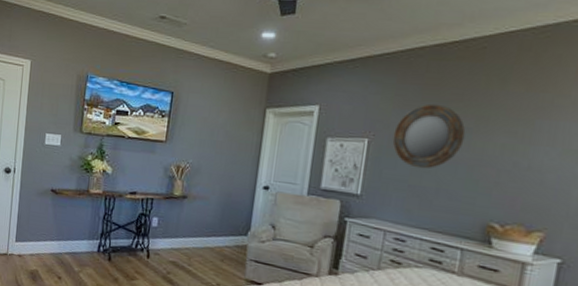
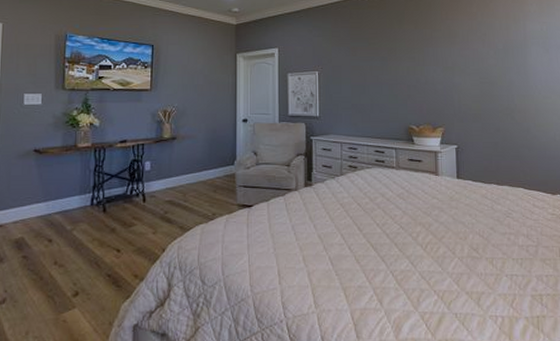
home mirror: present [392,103,466,169] -> none [335,41,383,91]

